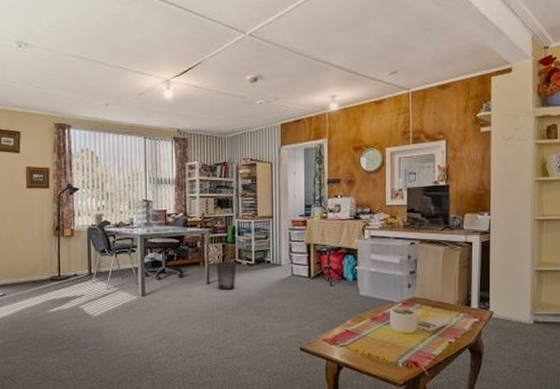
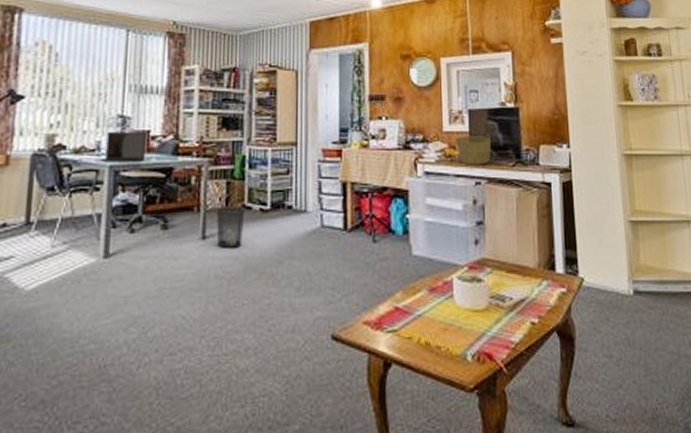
laptop: none [133,211,164,233] -> present [99,131,146,163]
basket: none [395,205,425,230] -> present [455,133,492,165]

